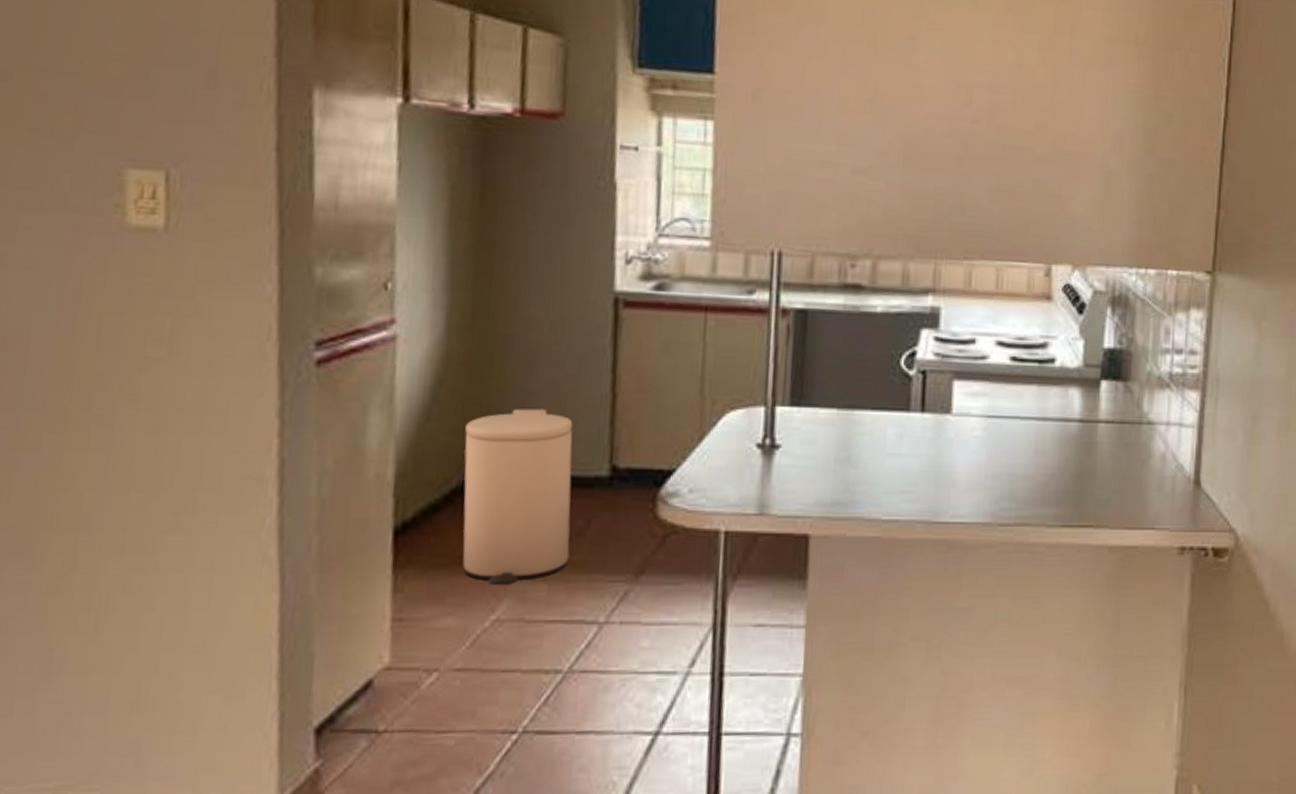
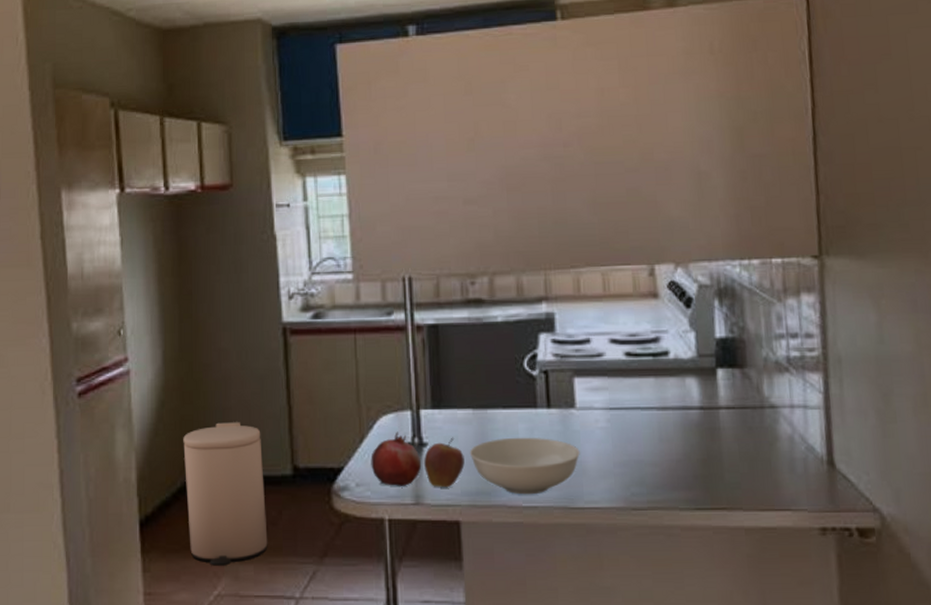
fruit: none [709,430,771,494] -> present [370,432,422,486]
fruit: none [774,439,822,497] -> present [424,437,465,488]
bowl: none [828,442,951,507] -> present [469,437,580,495]

